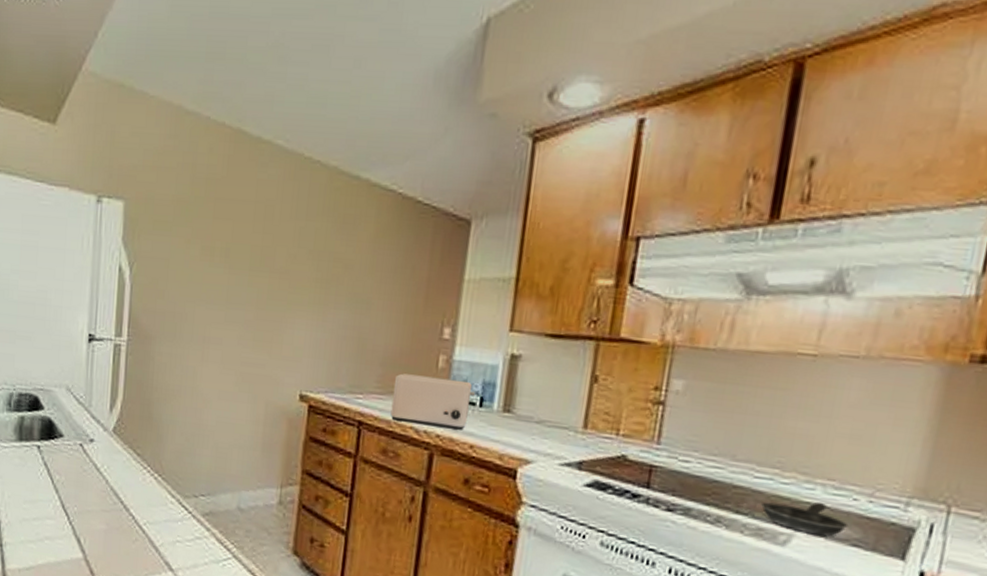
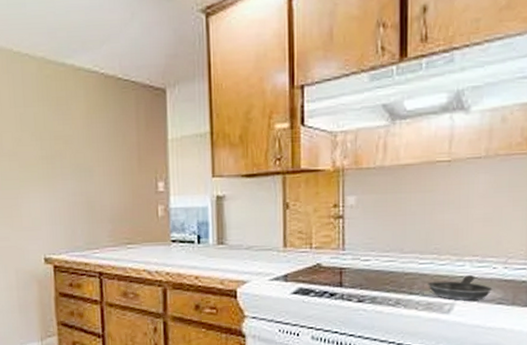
toaster: present [390,373,476,431] -> none [123,224,193,268]

